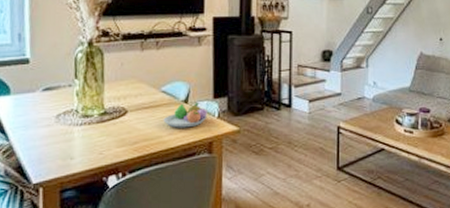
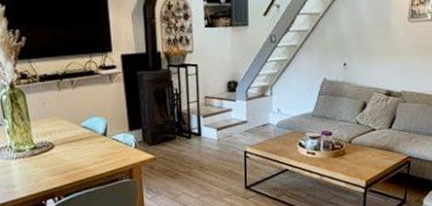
fruit bowl: present [163,102,207,128] -> none [86,134,125,158]

